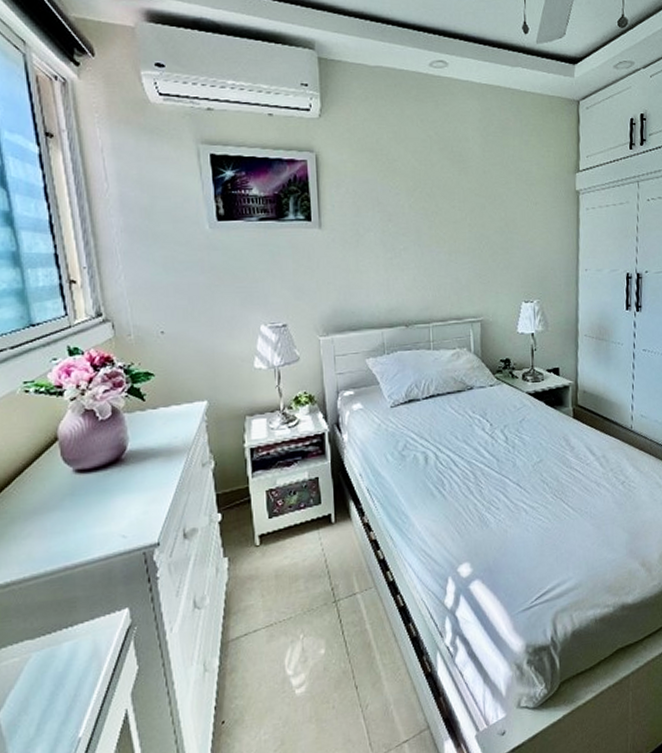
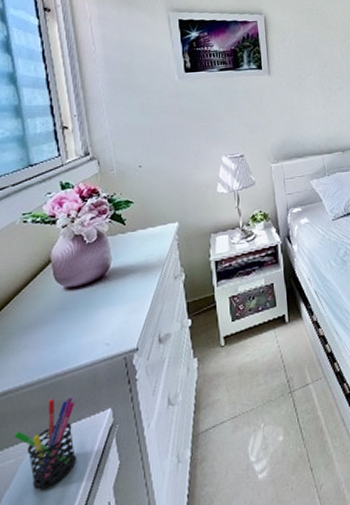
pen holder: none [19,594,89,693] -> present [14,397,76,490]

